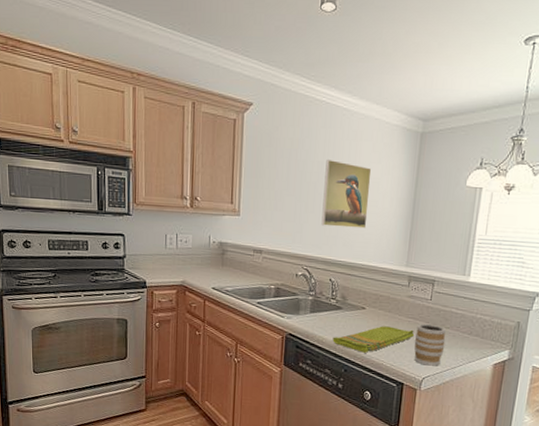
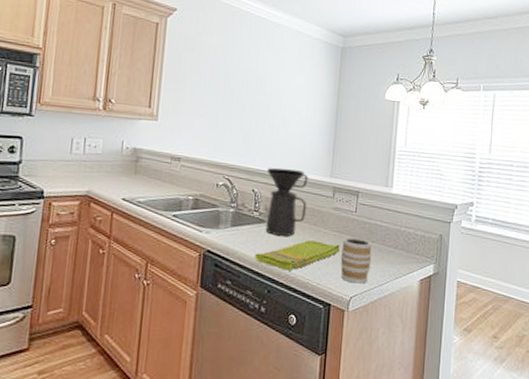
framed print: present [321,160,372,229] -> none [244,68,295,138]
coffee maker: none [342,258,384,322] -> present [265,168,308,236]

